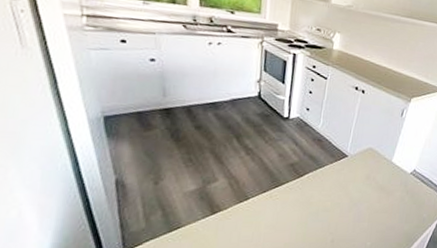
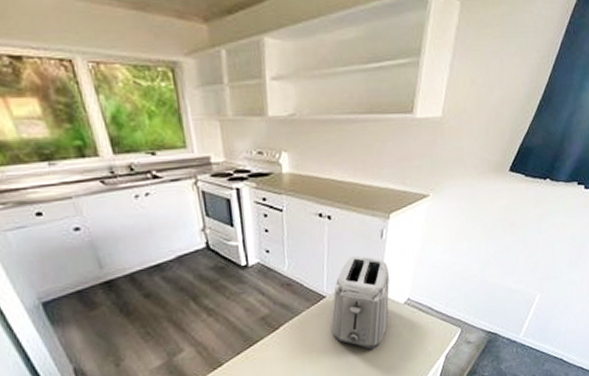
toaster: none [346,126,403,207] -> present [330,255,390,349]

